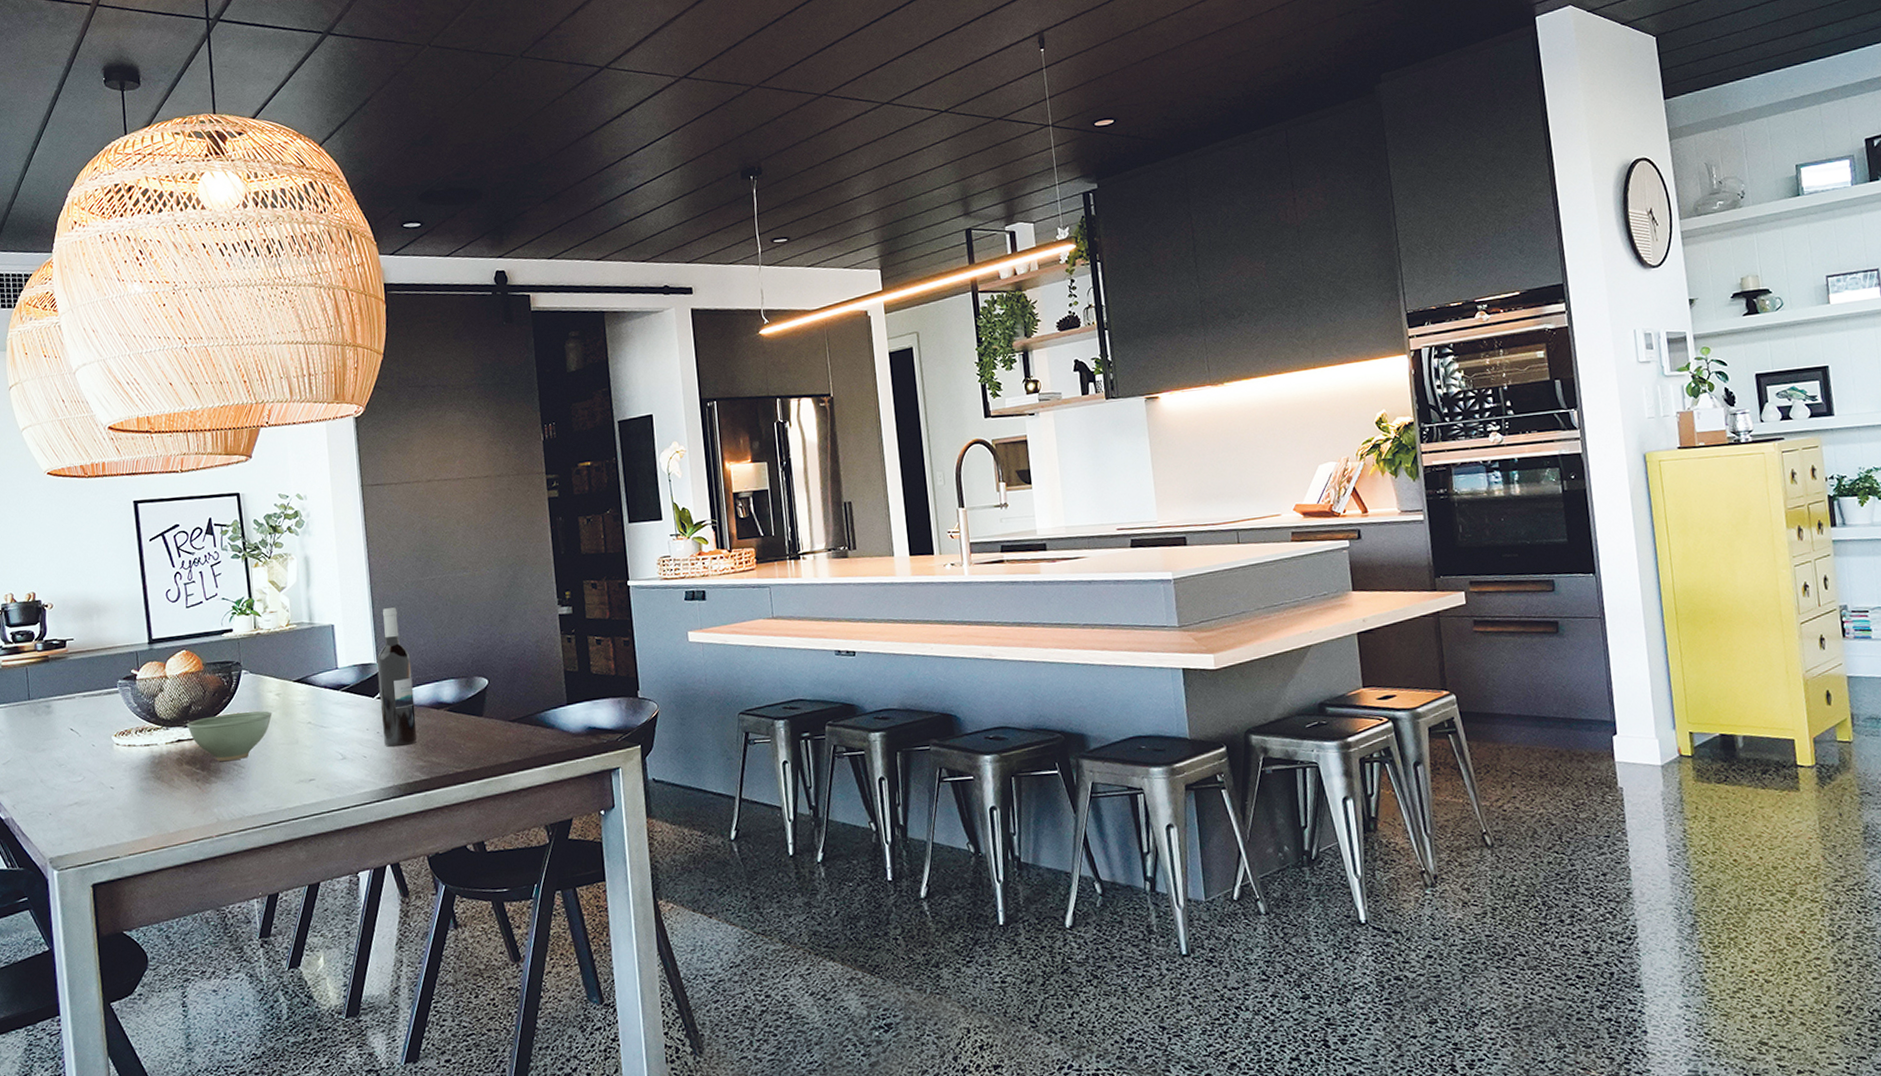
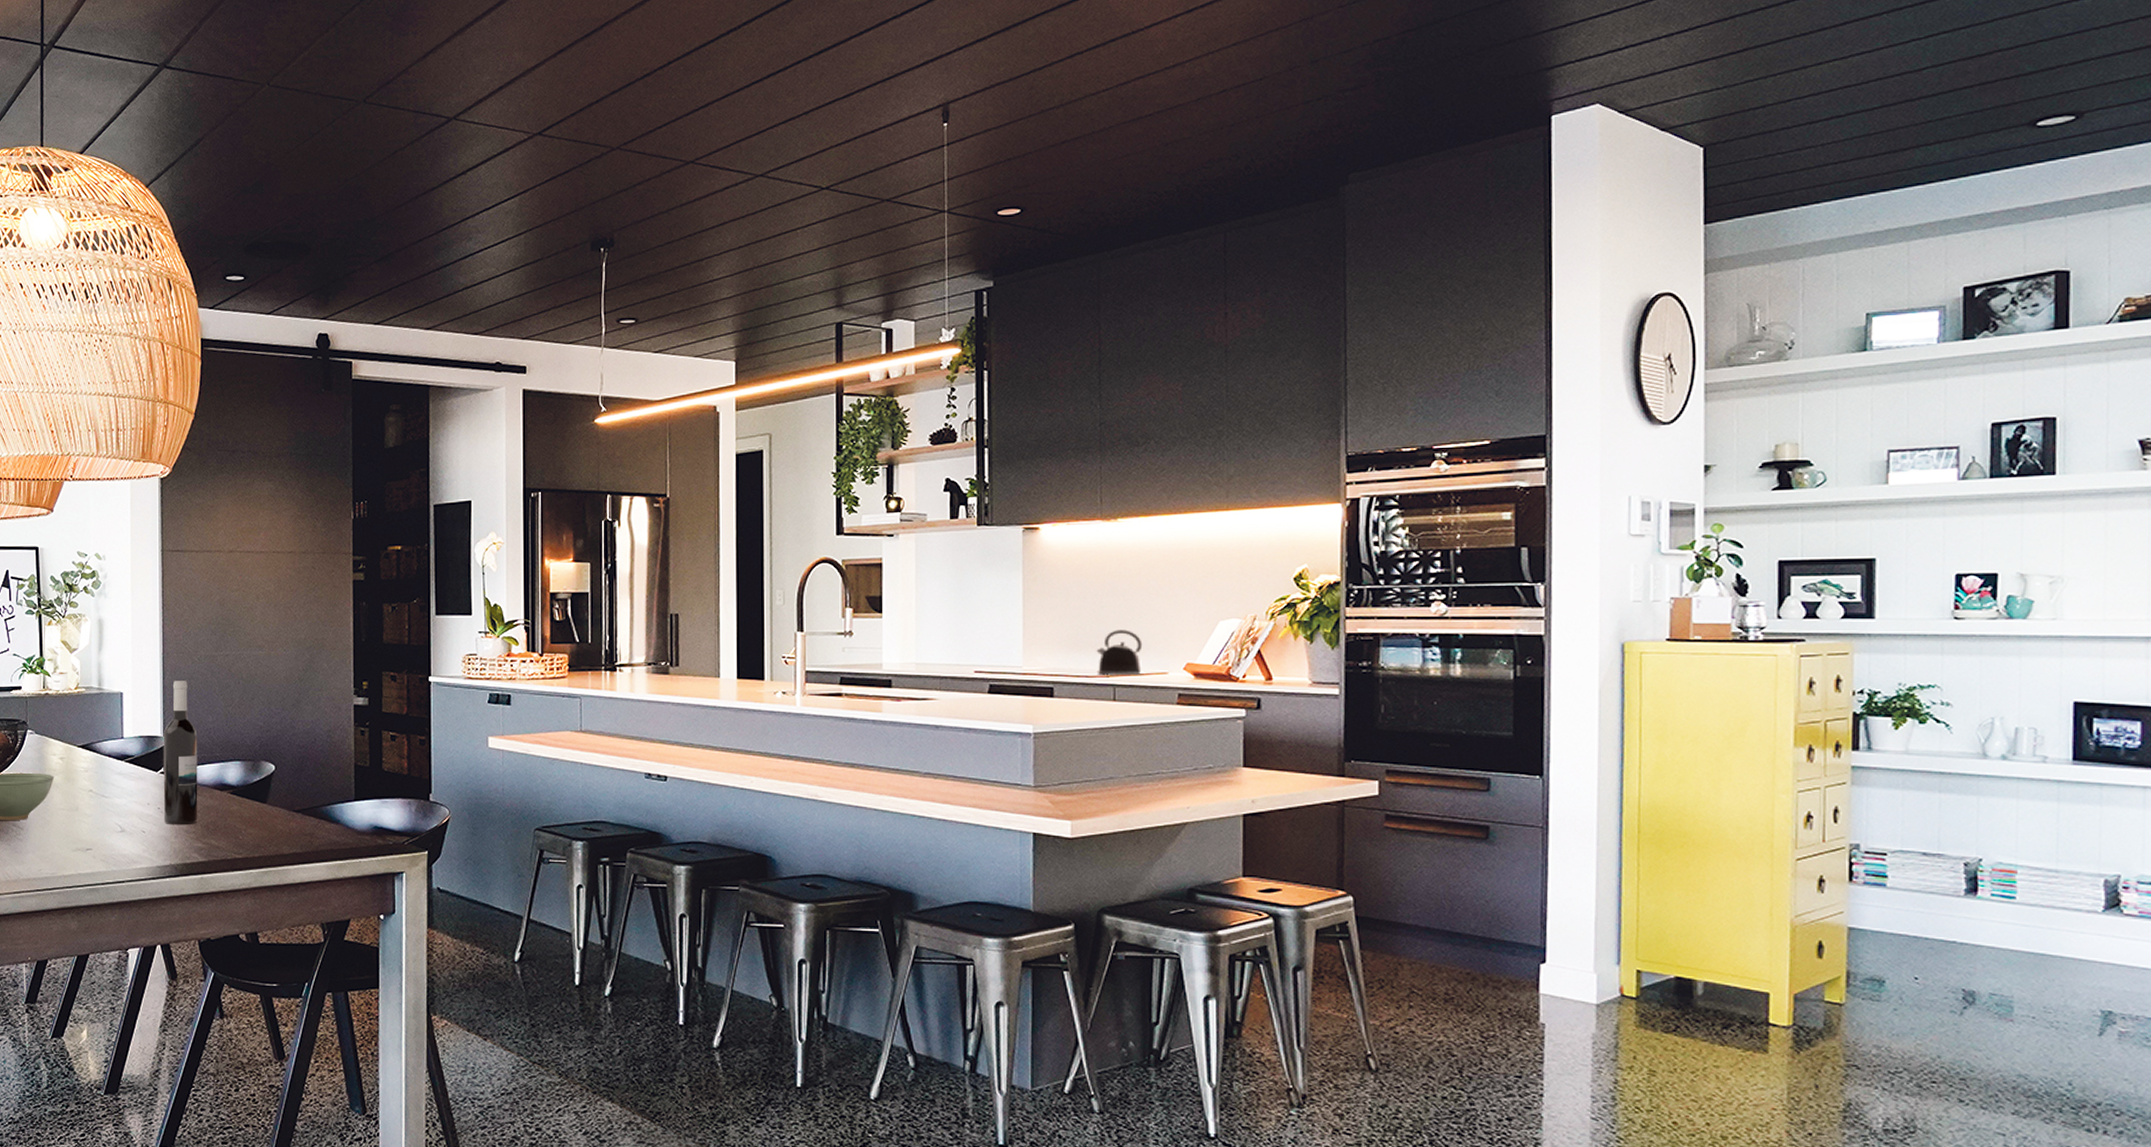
kettle: none [1218,480,1260,524] -> present [1096,629,1143,678]

